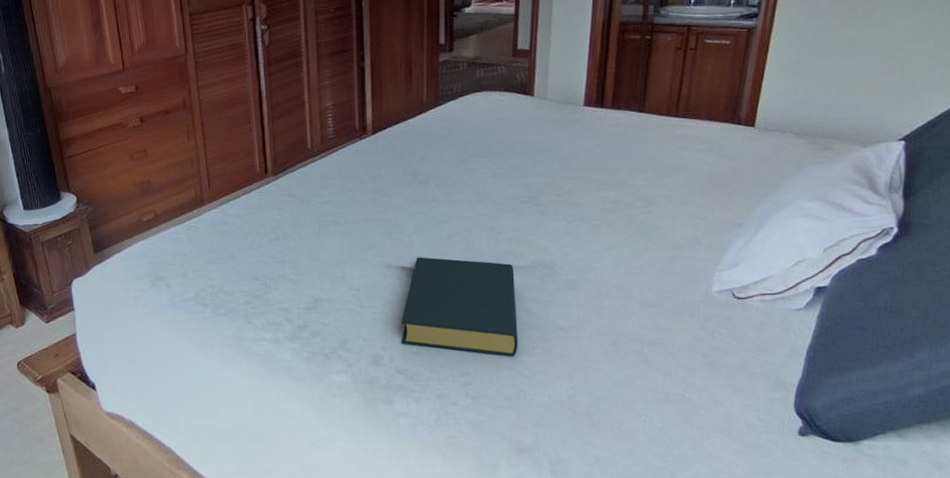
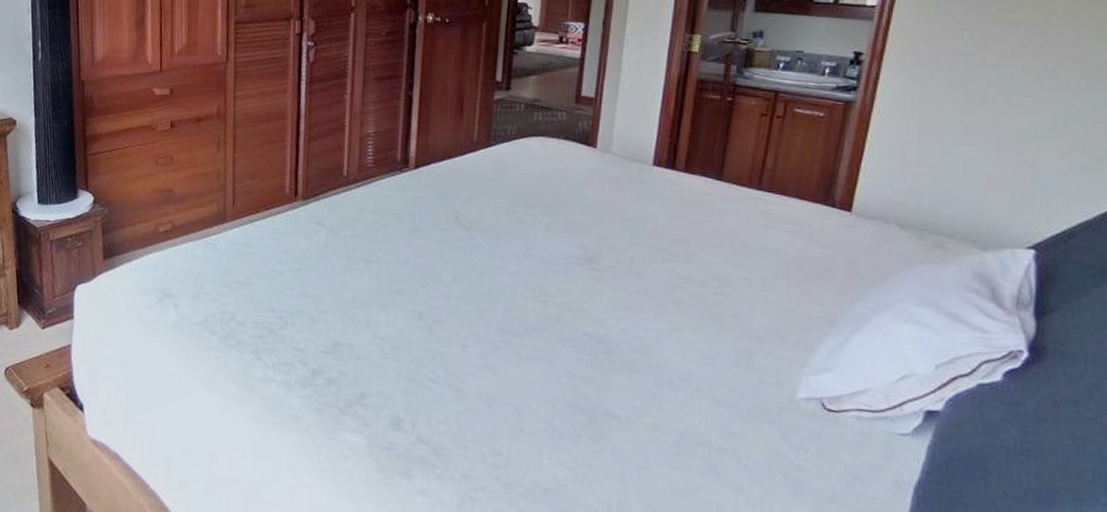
hardback book: present [401,257,518,356] -> none [426,310,563,441]

